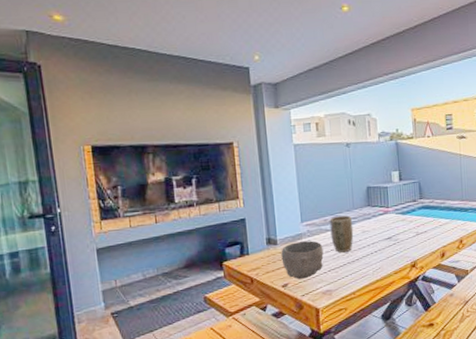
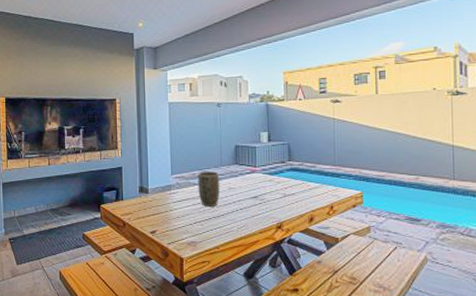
bowl: present [281,240,324,280] -> none [151,193,190,228]

